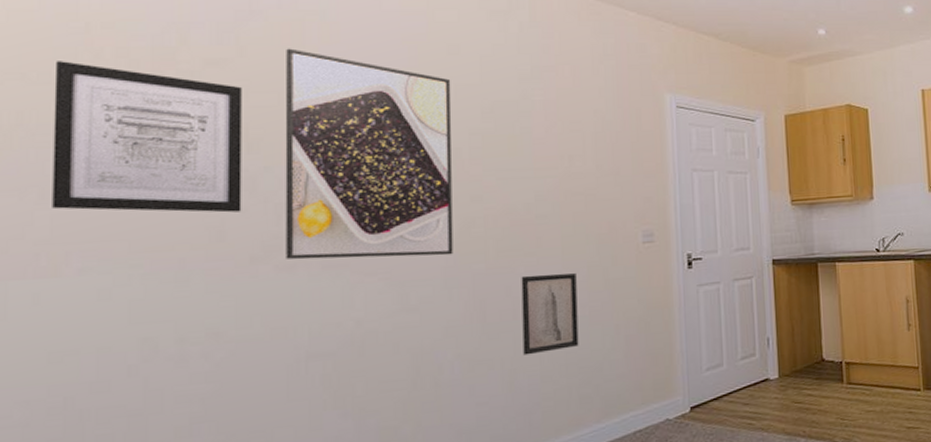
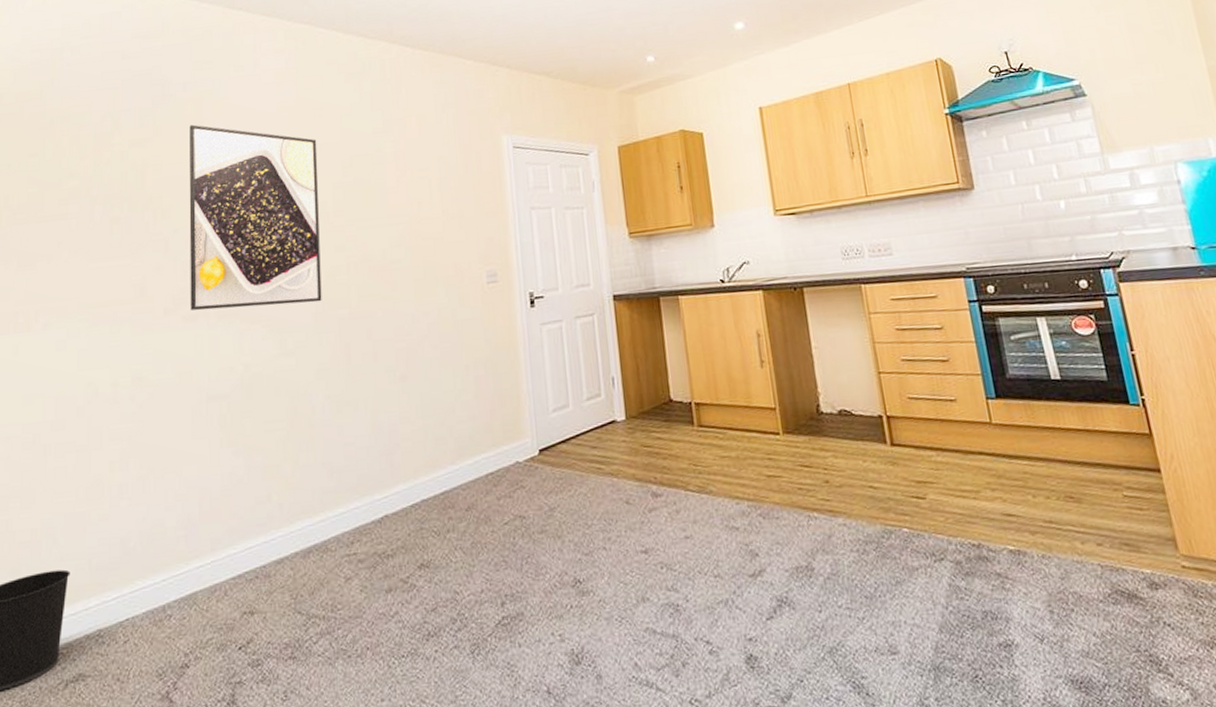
wall art: present [52,61,242,213] -> none [27,151,158,275]
wall art: present [521,273,579,356] -> none [380,316,432,397]

